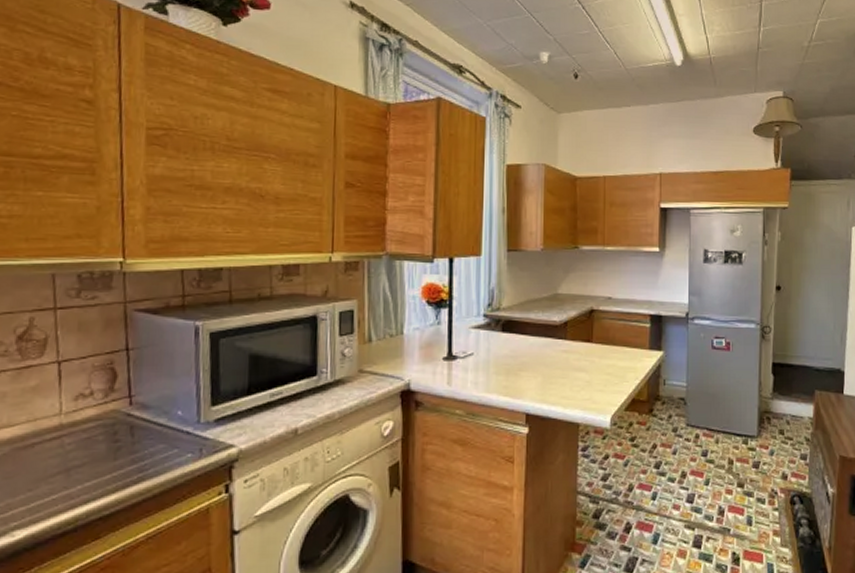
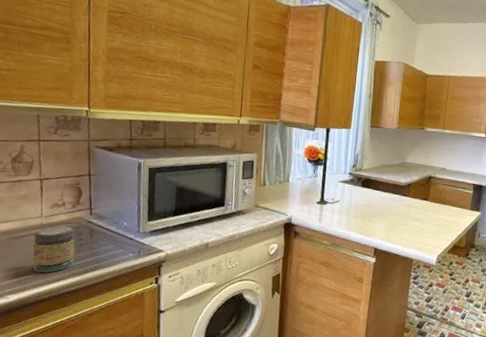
jar: none [48,424,109,493] -> present [33,226,75,273]

